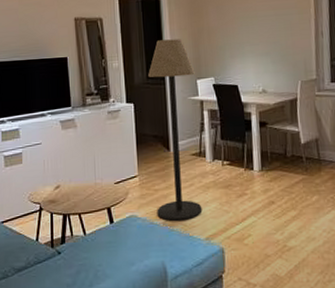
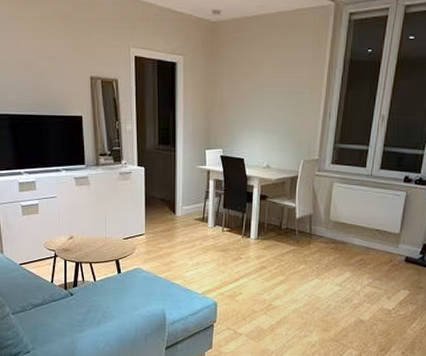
floor lamp: present [148,39,203,221] -> none [160,107,205,276]

